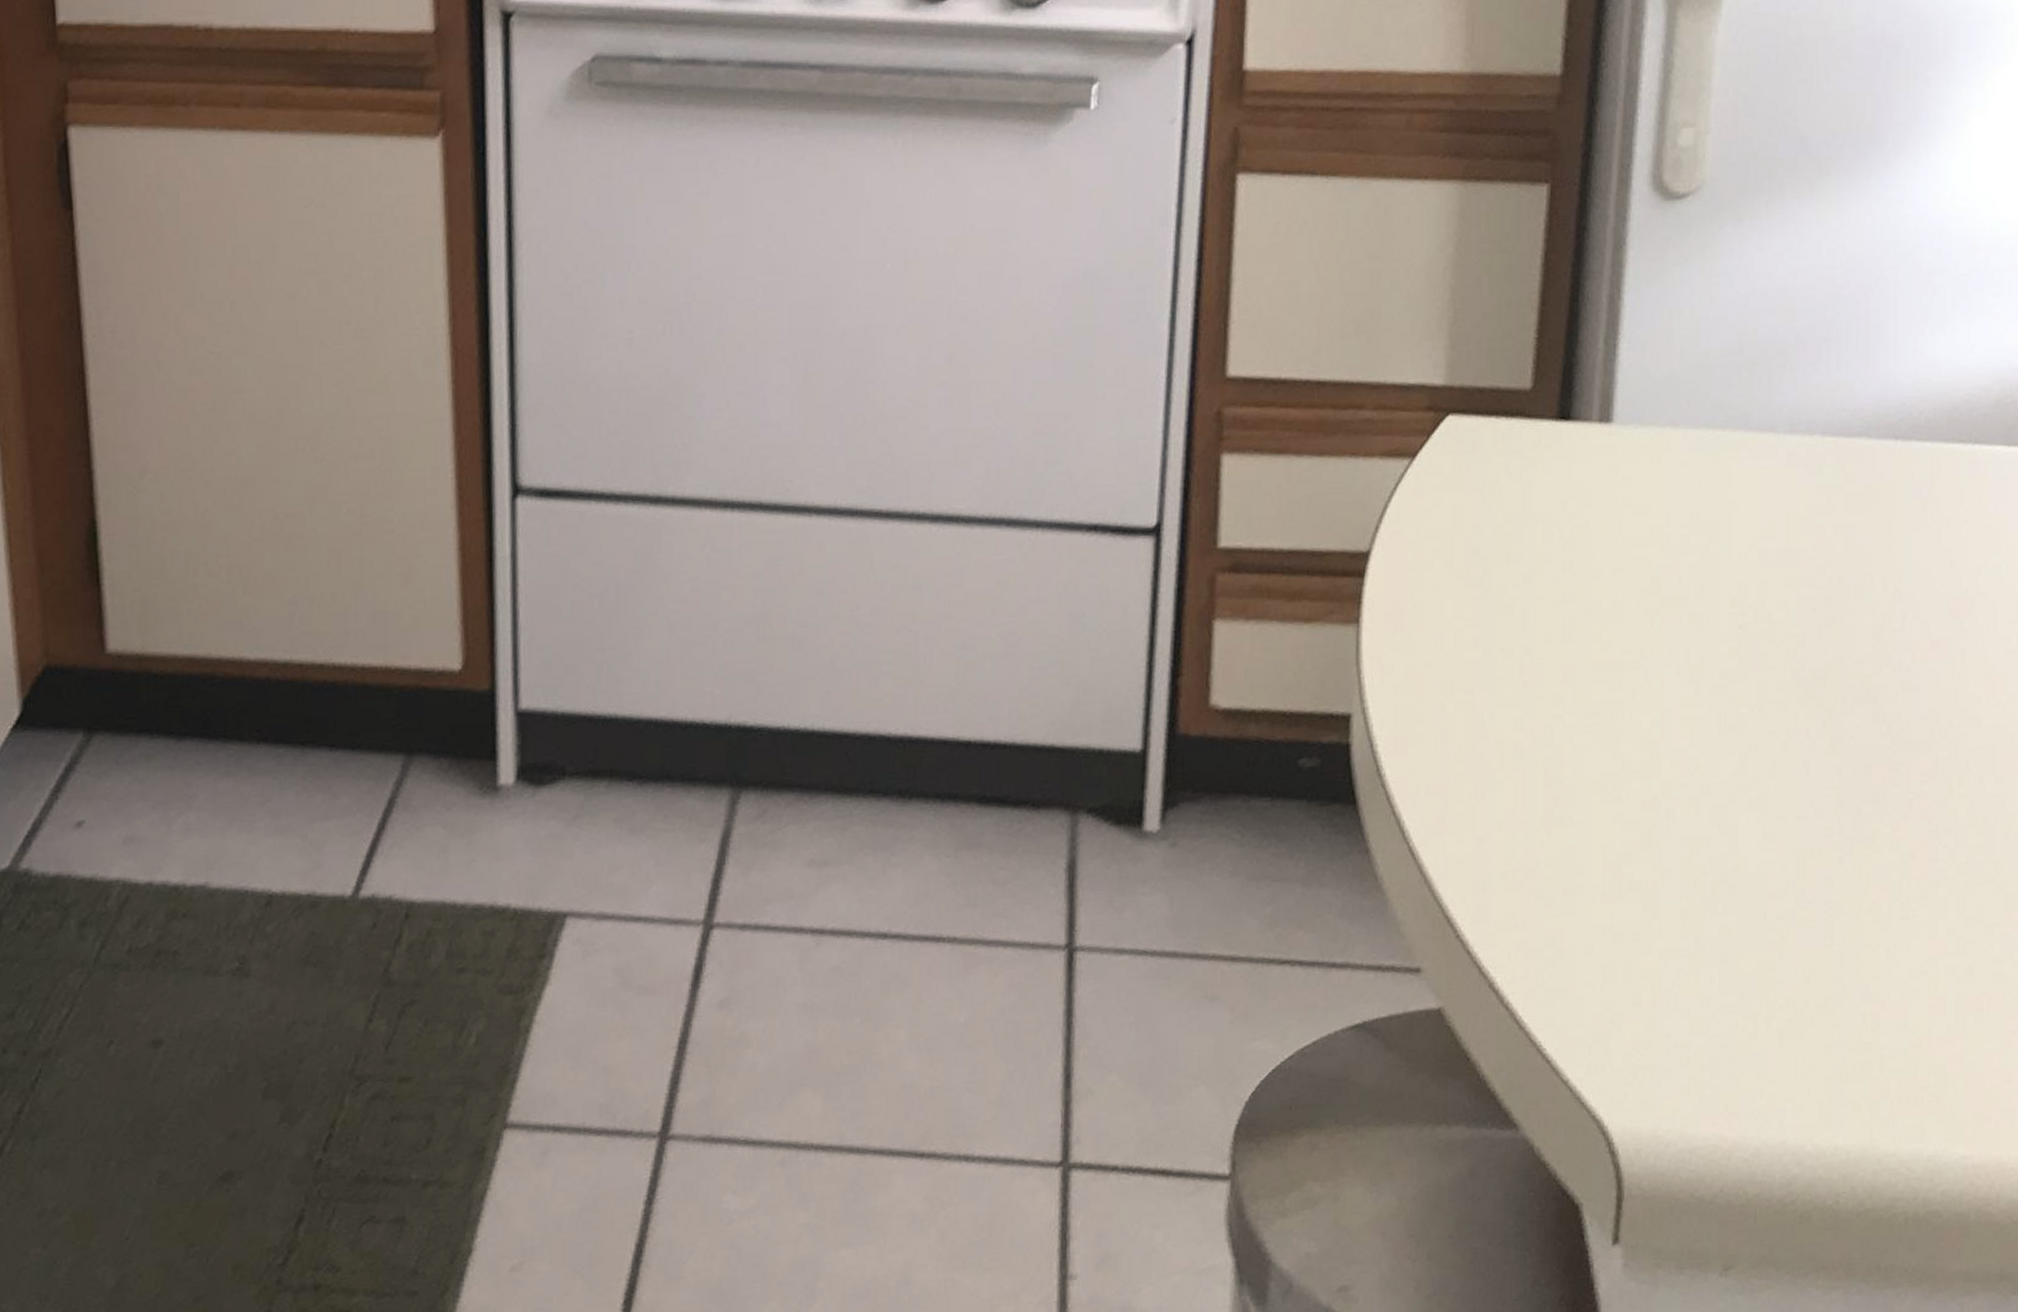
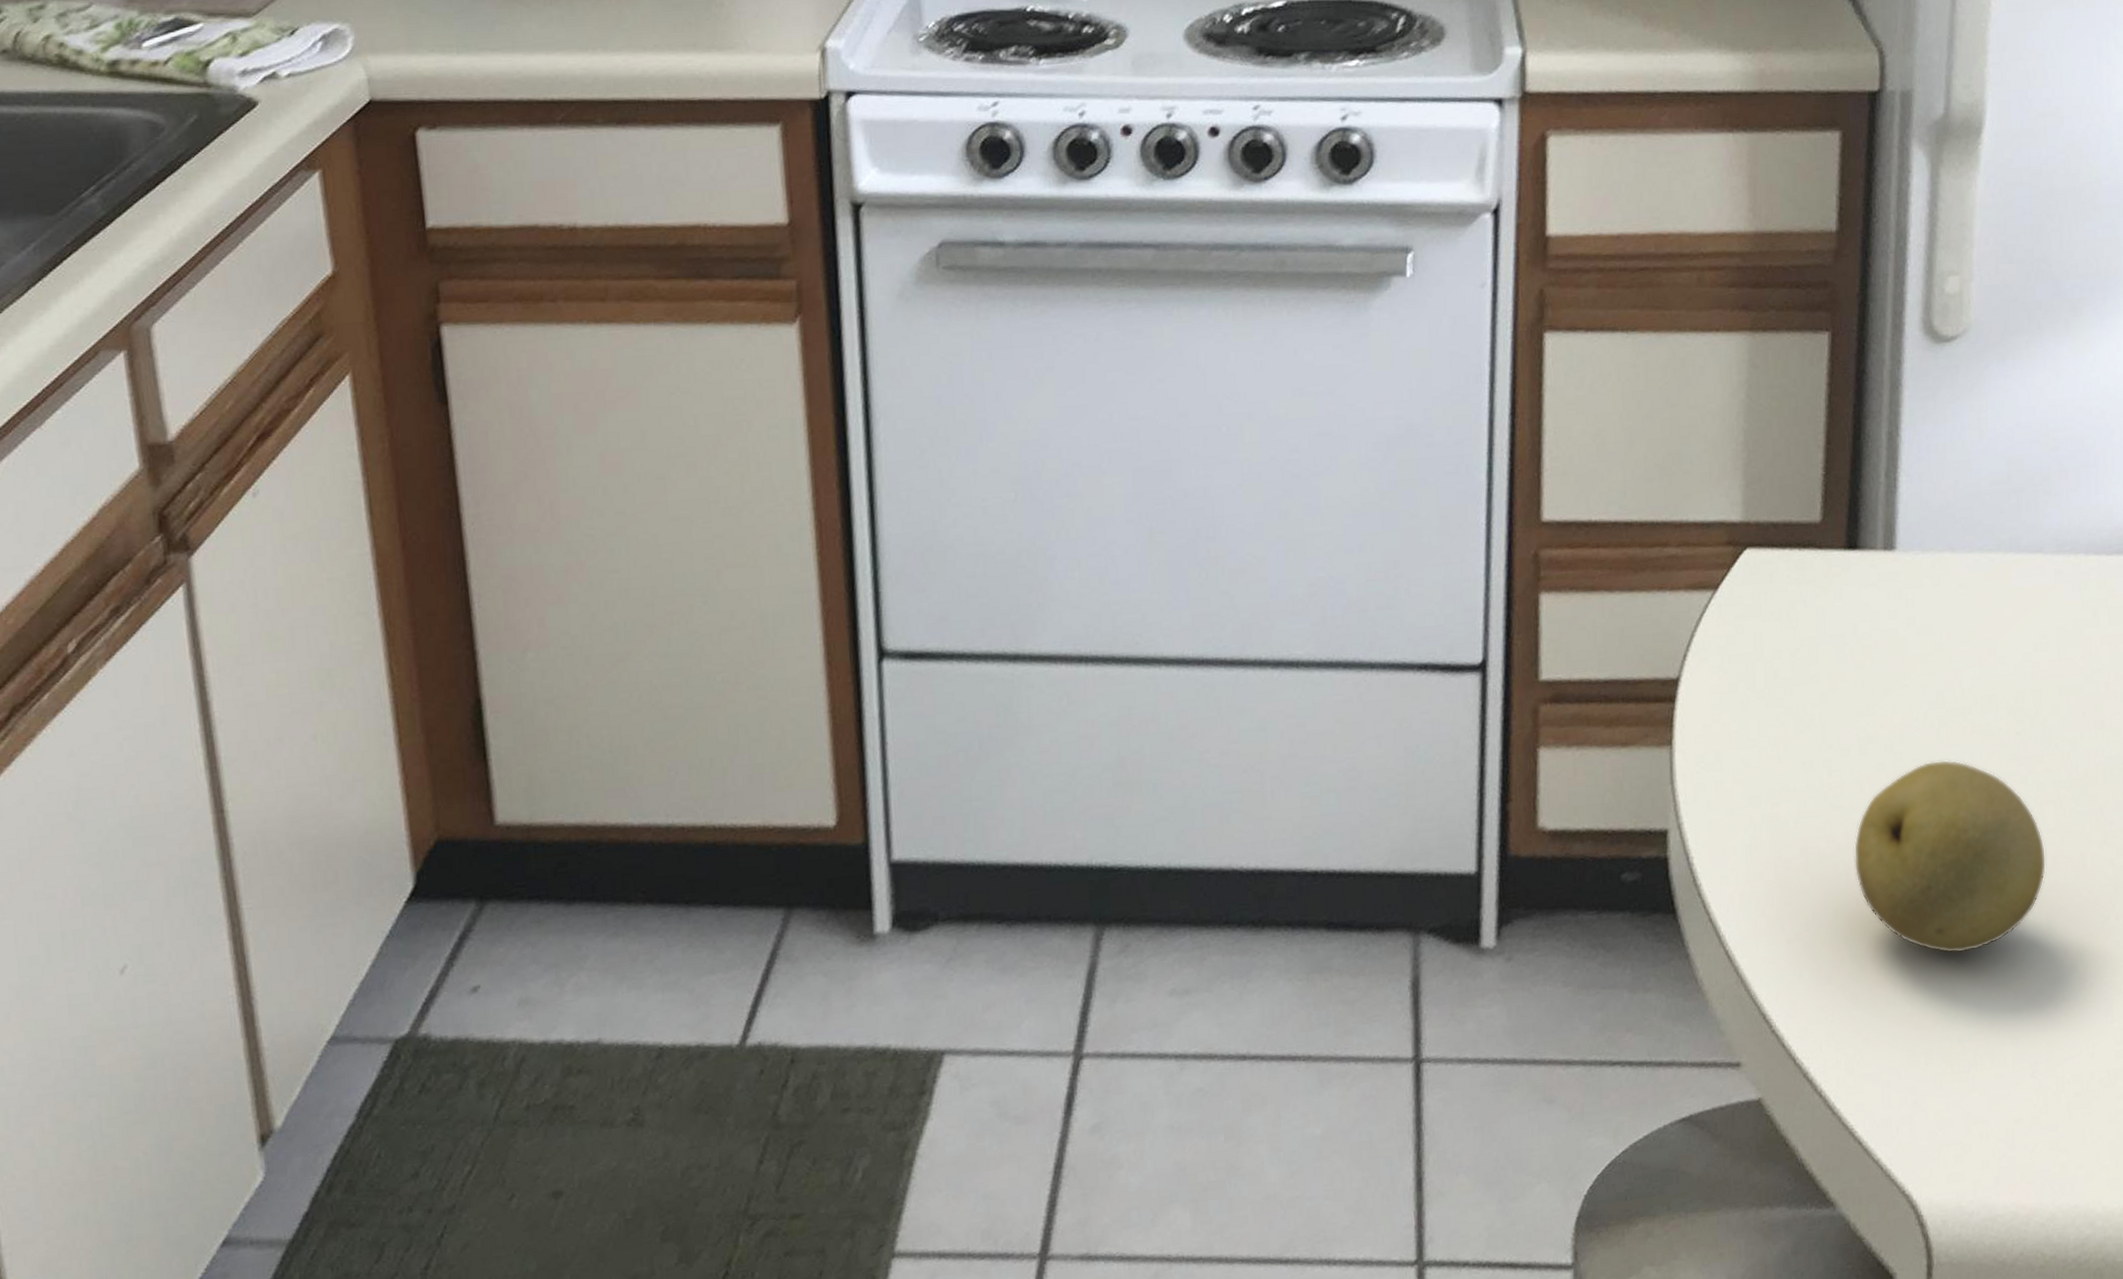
fruit: none [1553,651,1766,862] -> present [1853,759,2047,954]

